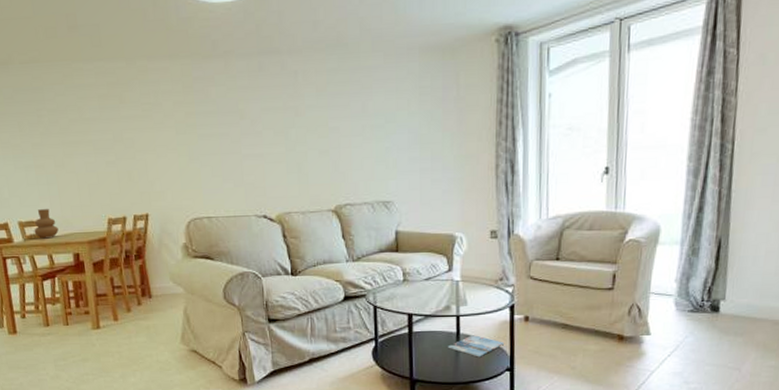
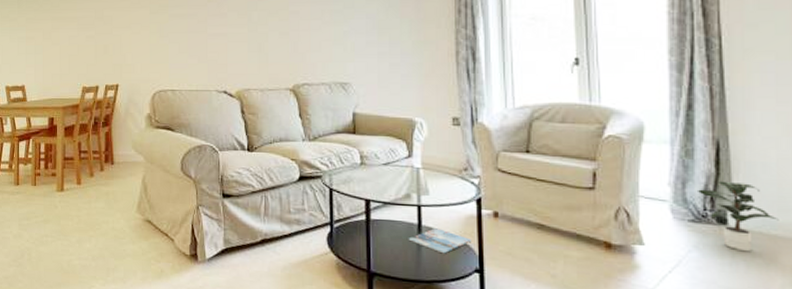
vase: present [34,209,59,239] -> none [18,76,39,103]
potted plant: none [697,274,760,334] -> present [696,180,779,252]

